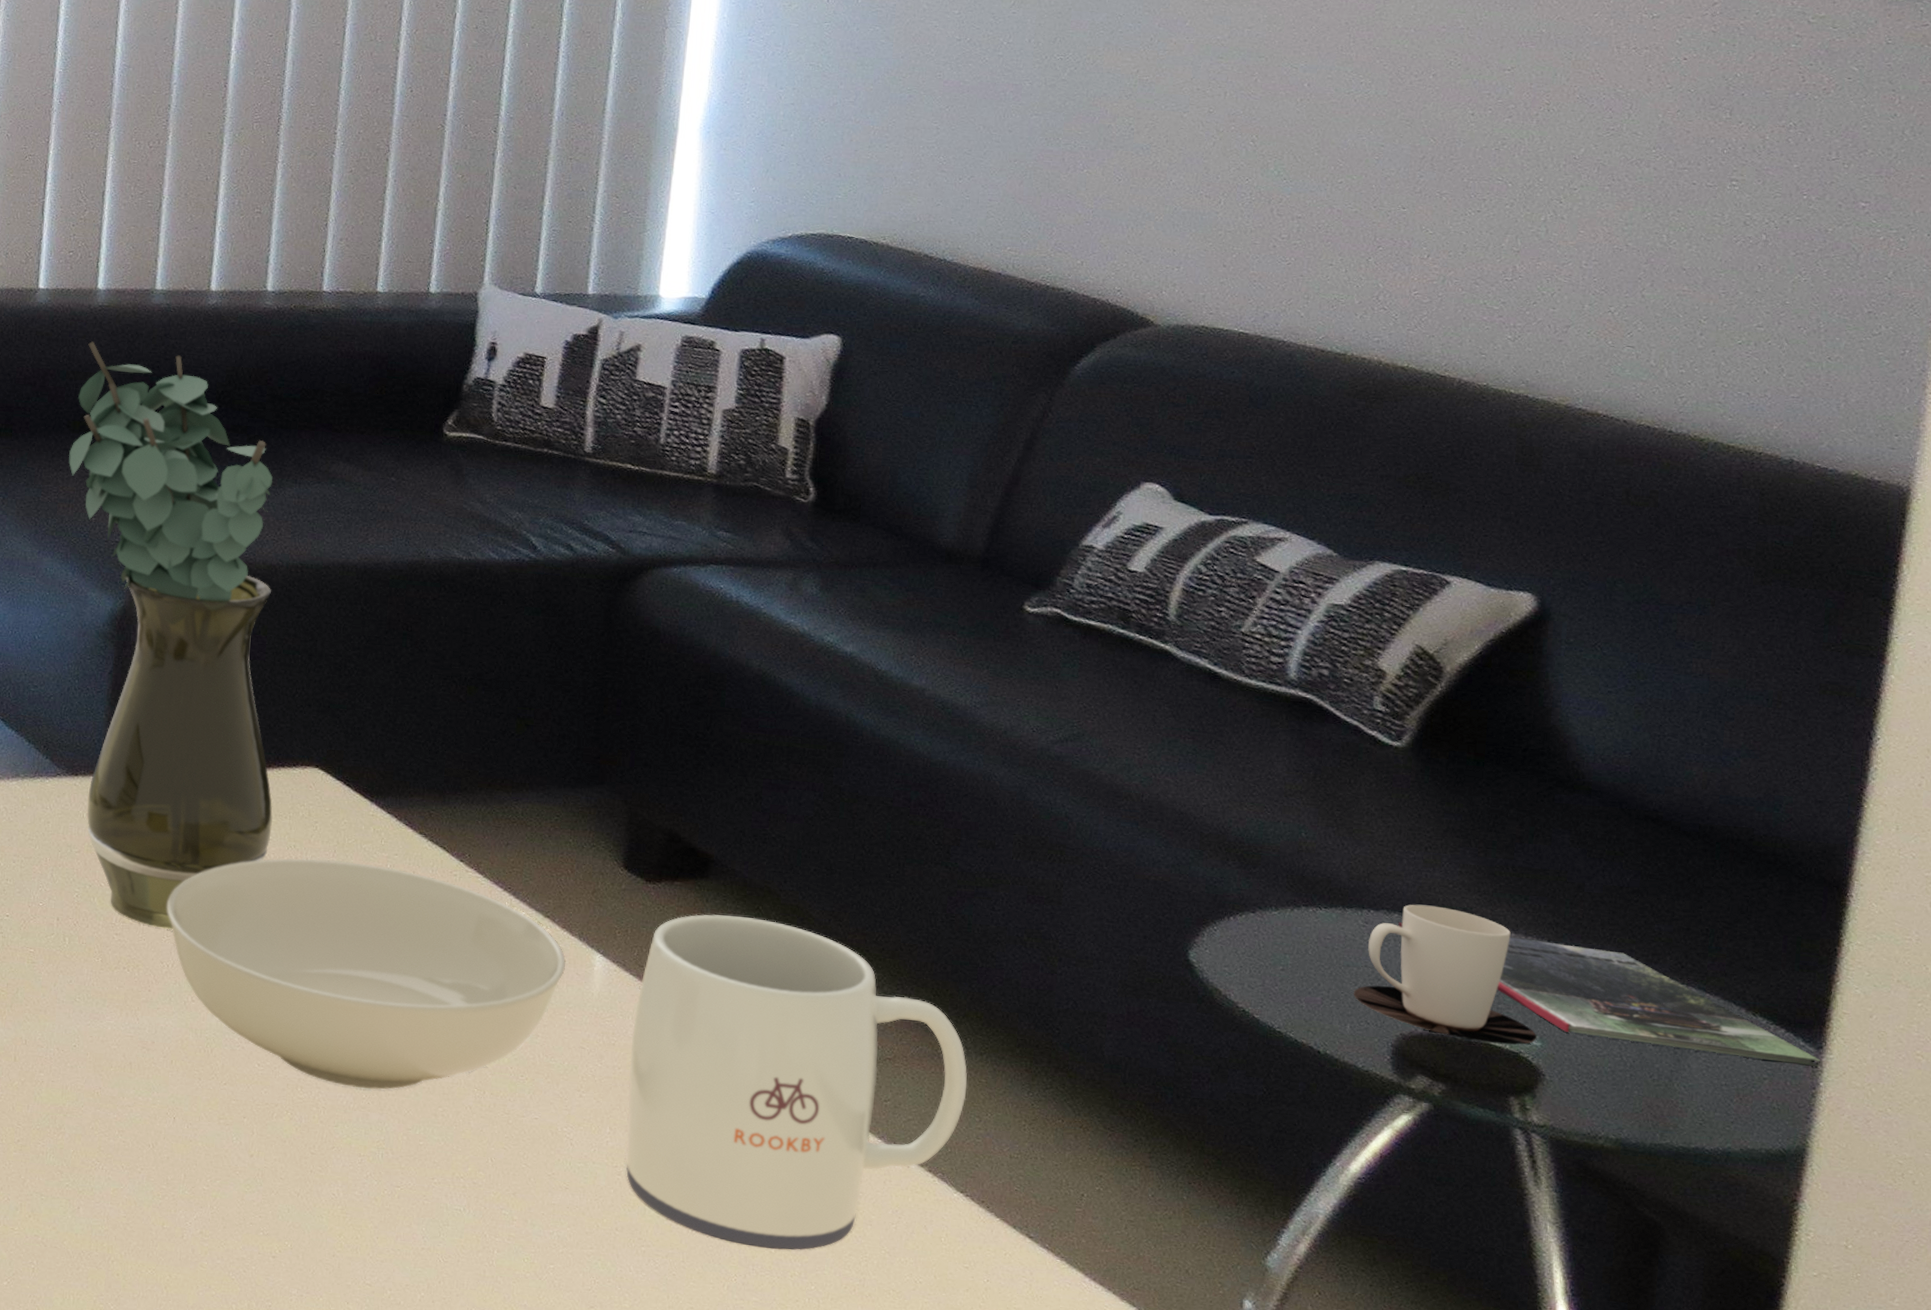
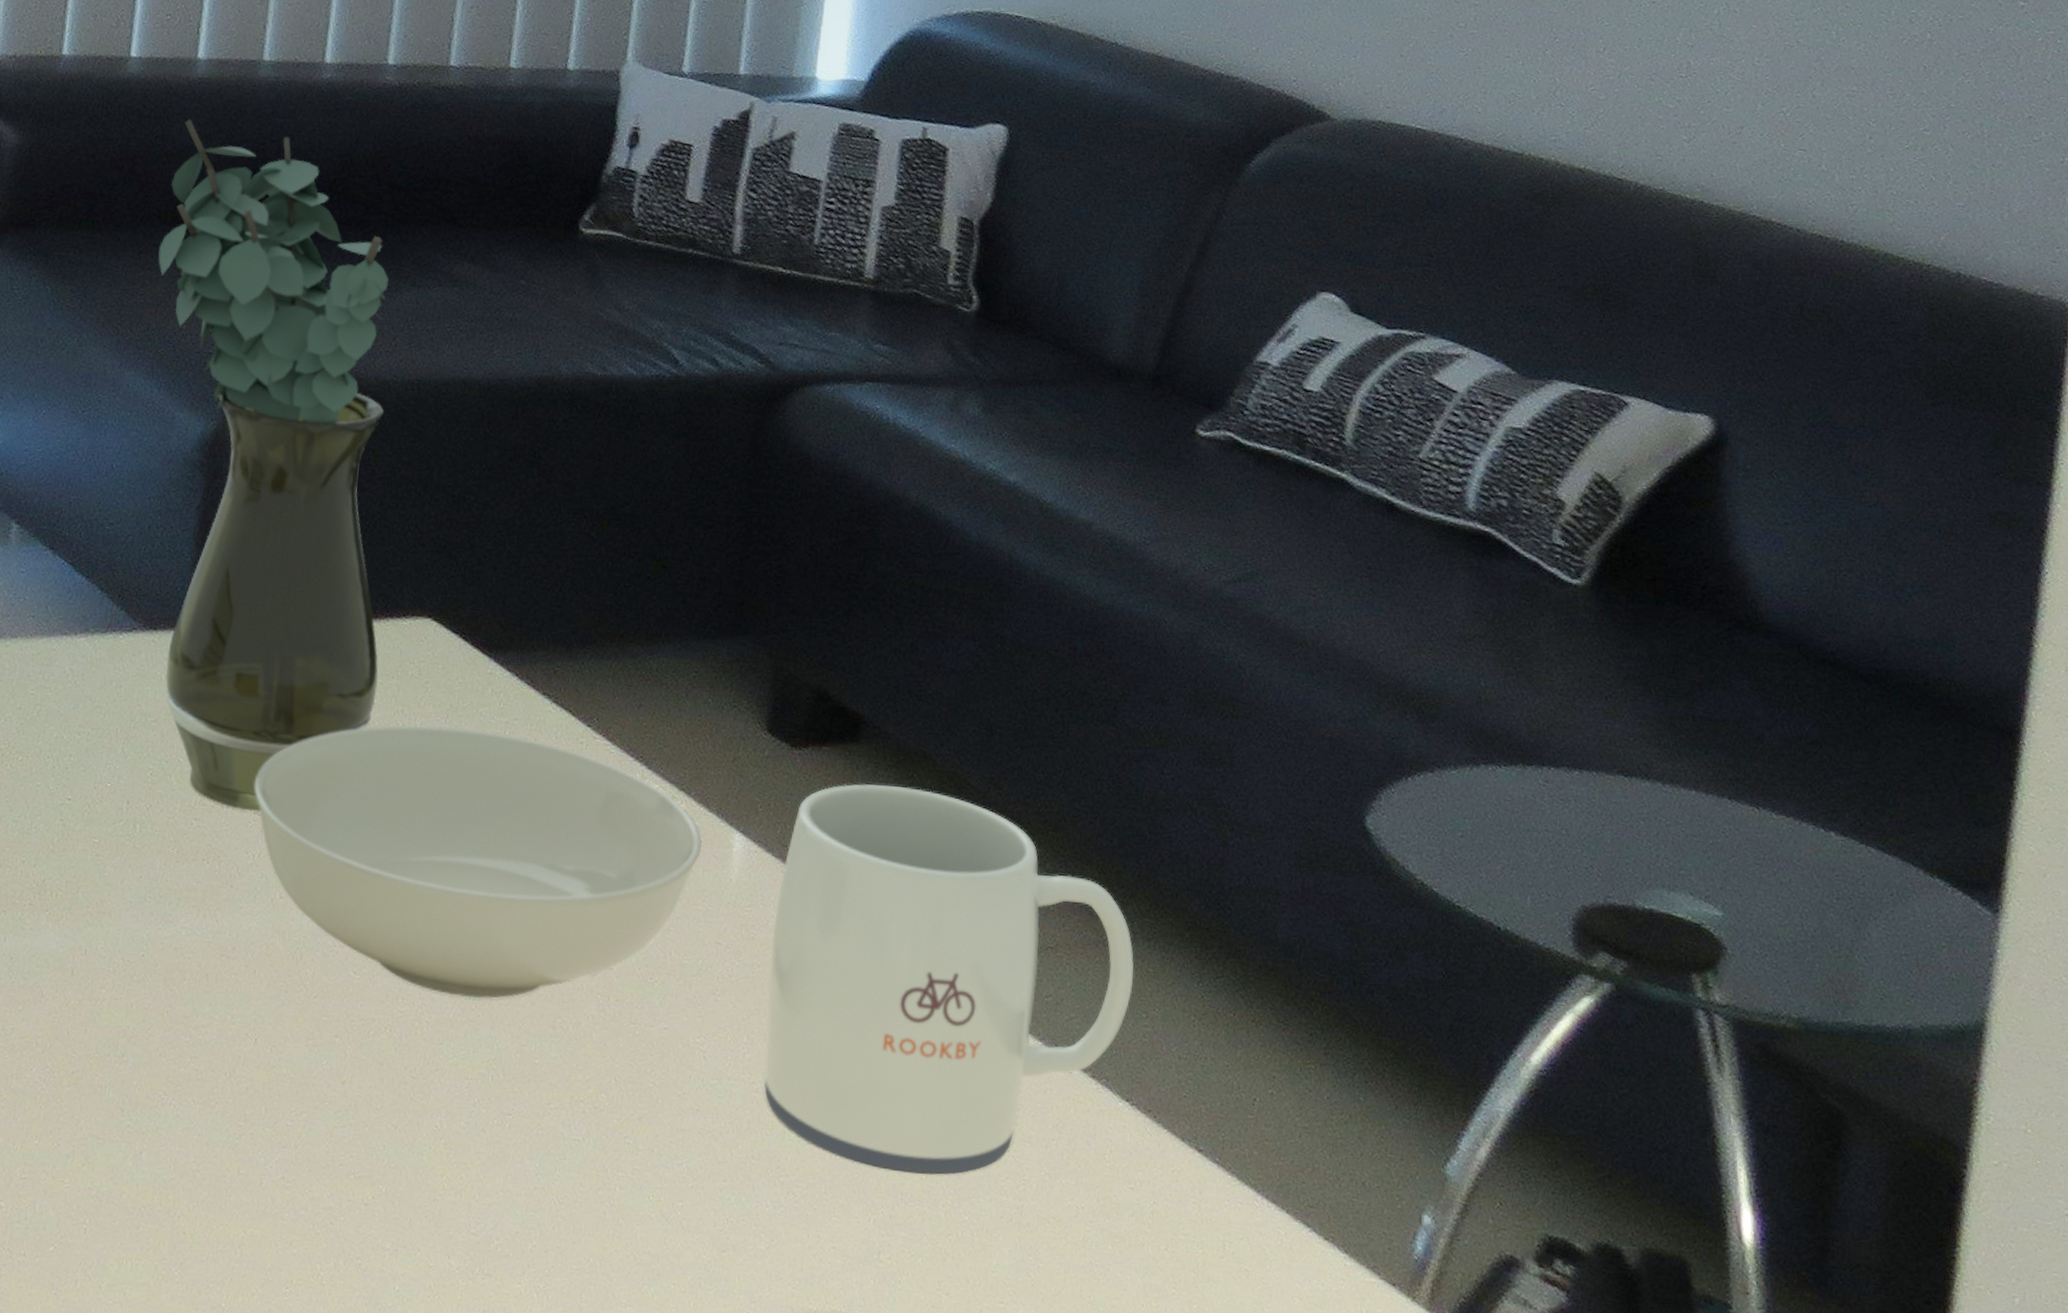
cup: present [1354,904,1536,1045] -> none [1534,760,1718,916]
magazine: present [1398,922,1820,1068] -> none [1579,780,1997,933]

